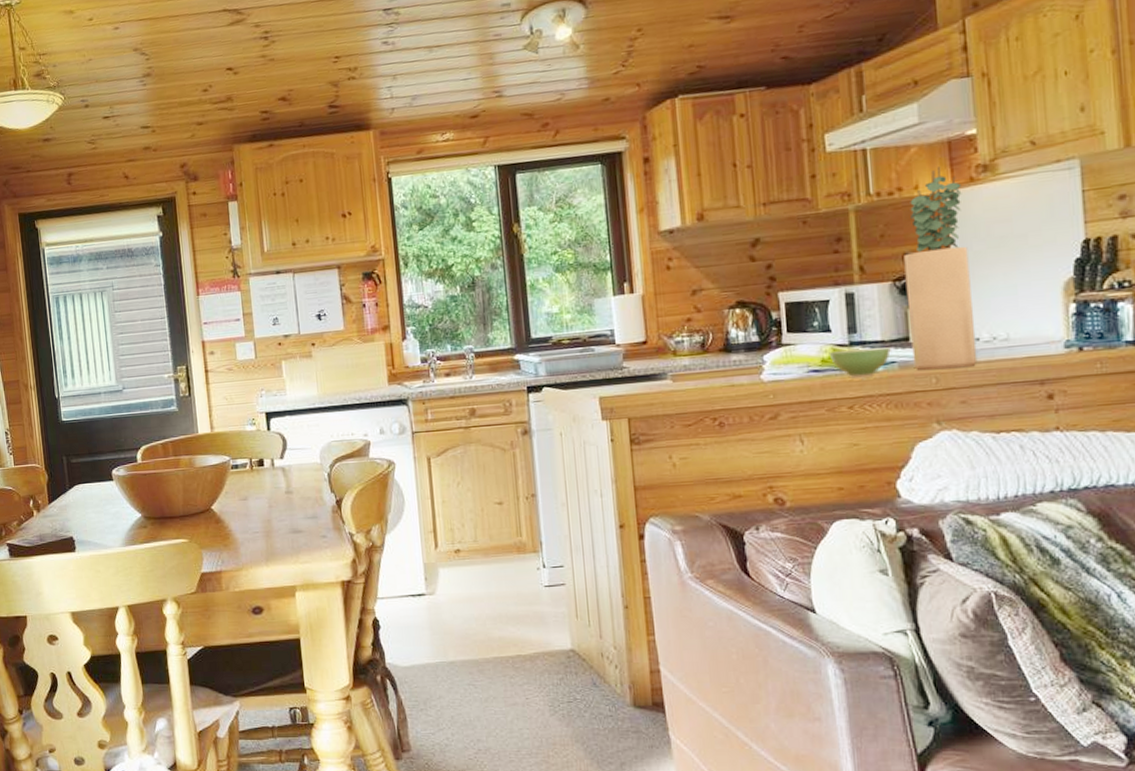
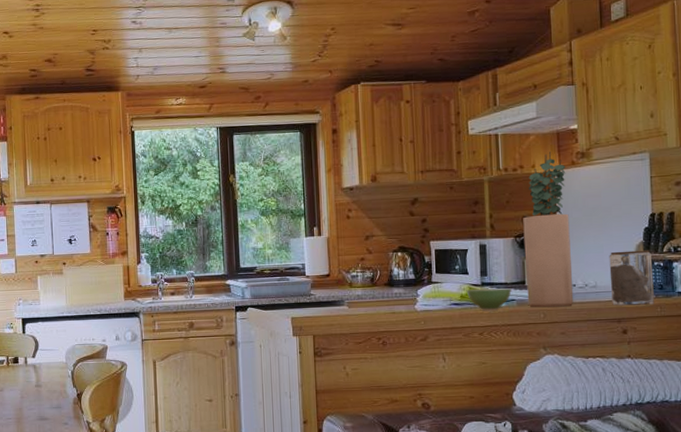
jar: none [1025,287,1092,364] -> present [609,250,654,306]

